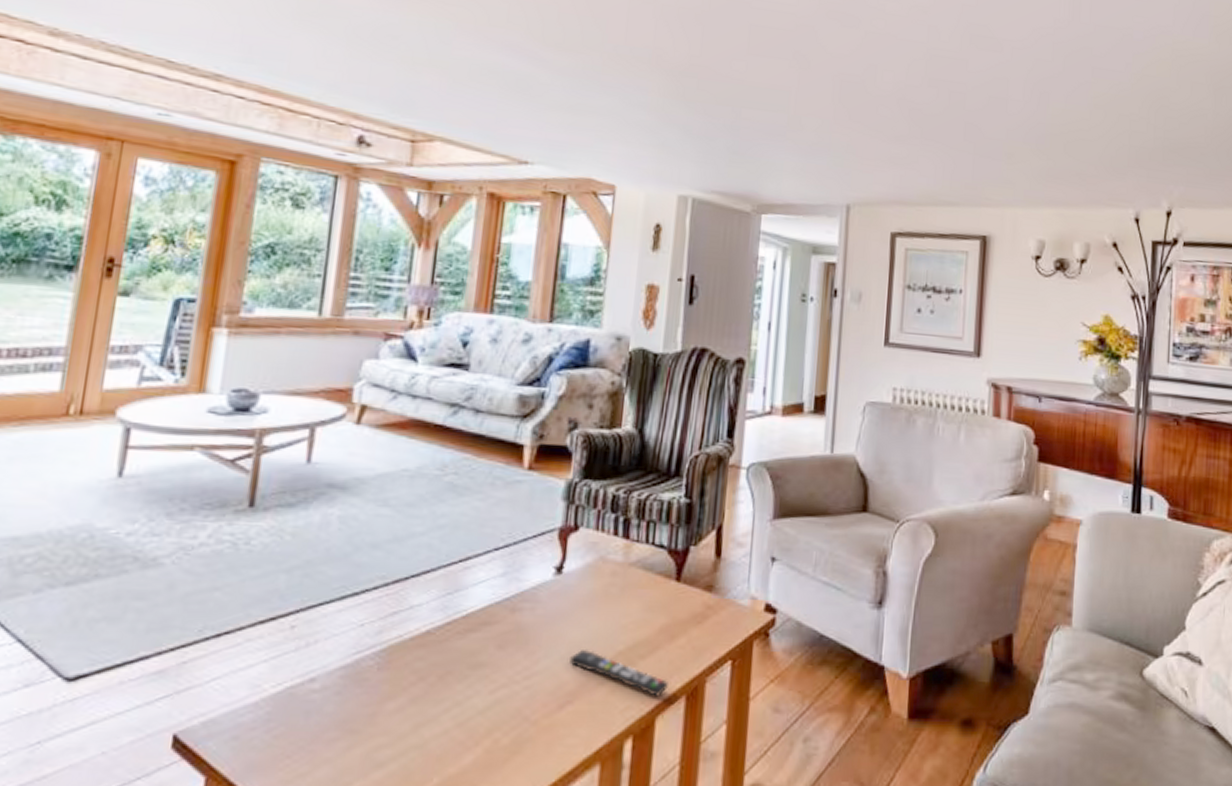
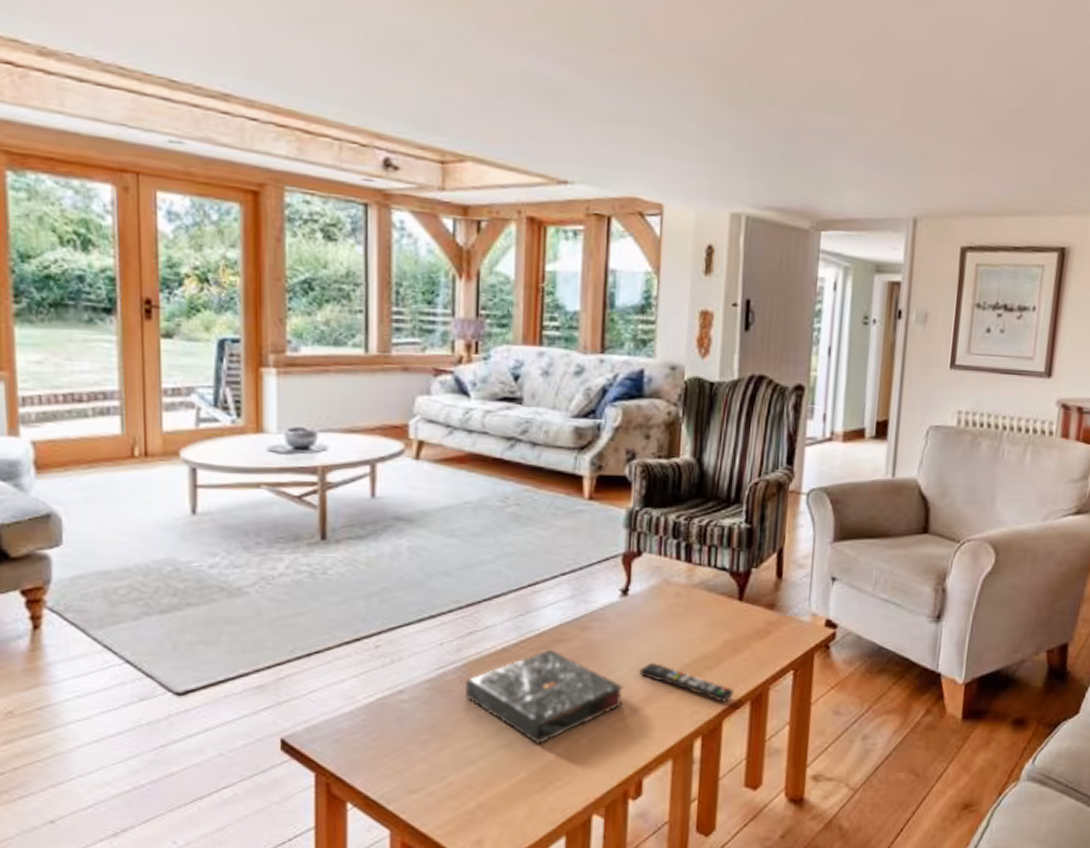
book: none [382,632,552,743] -> present [466,649,623,744]

